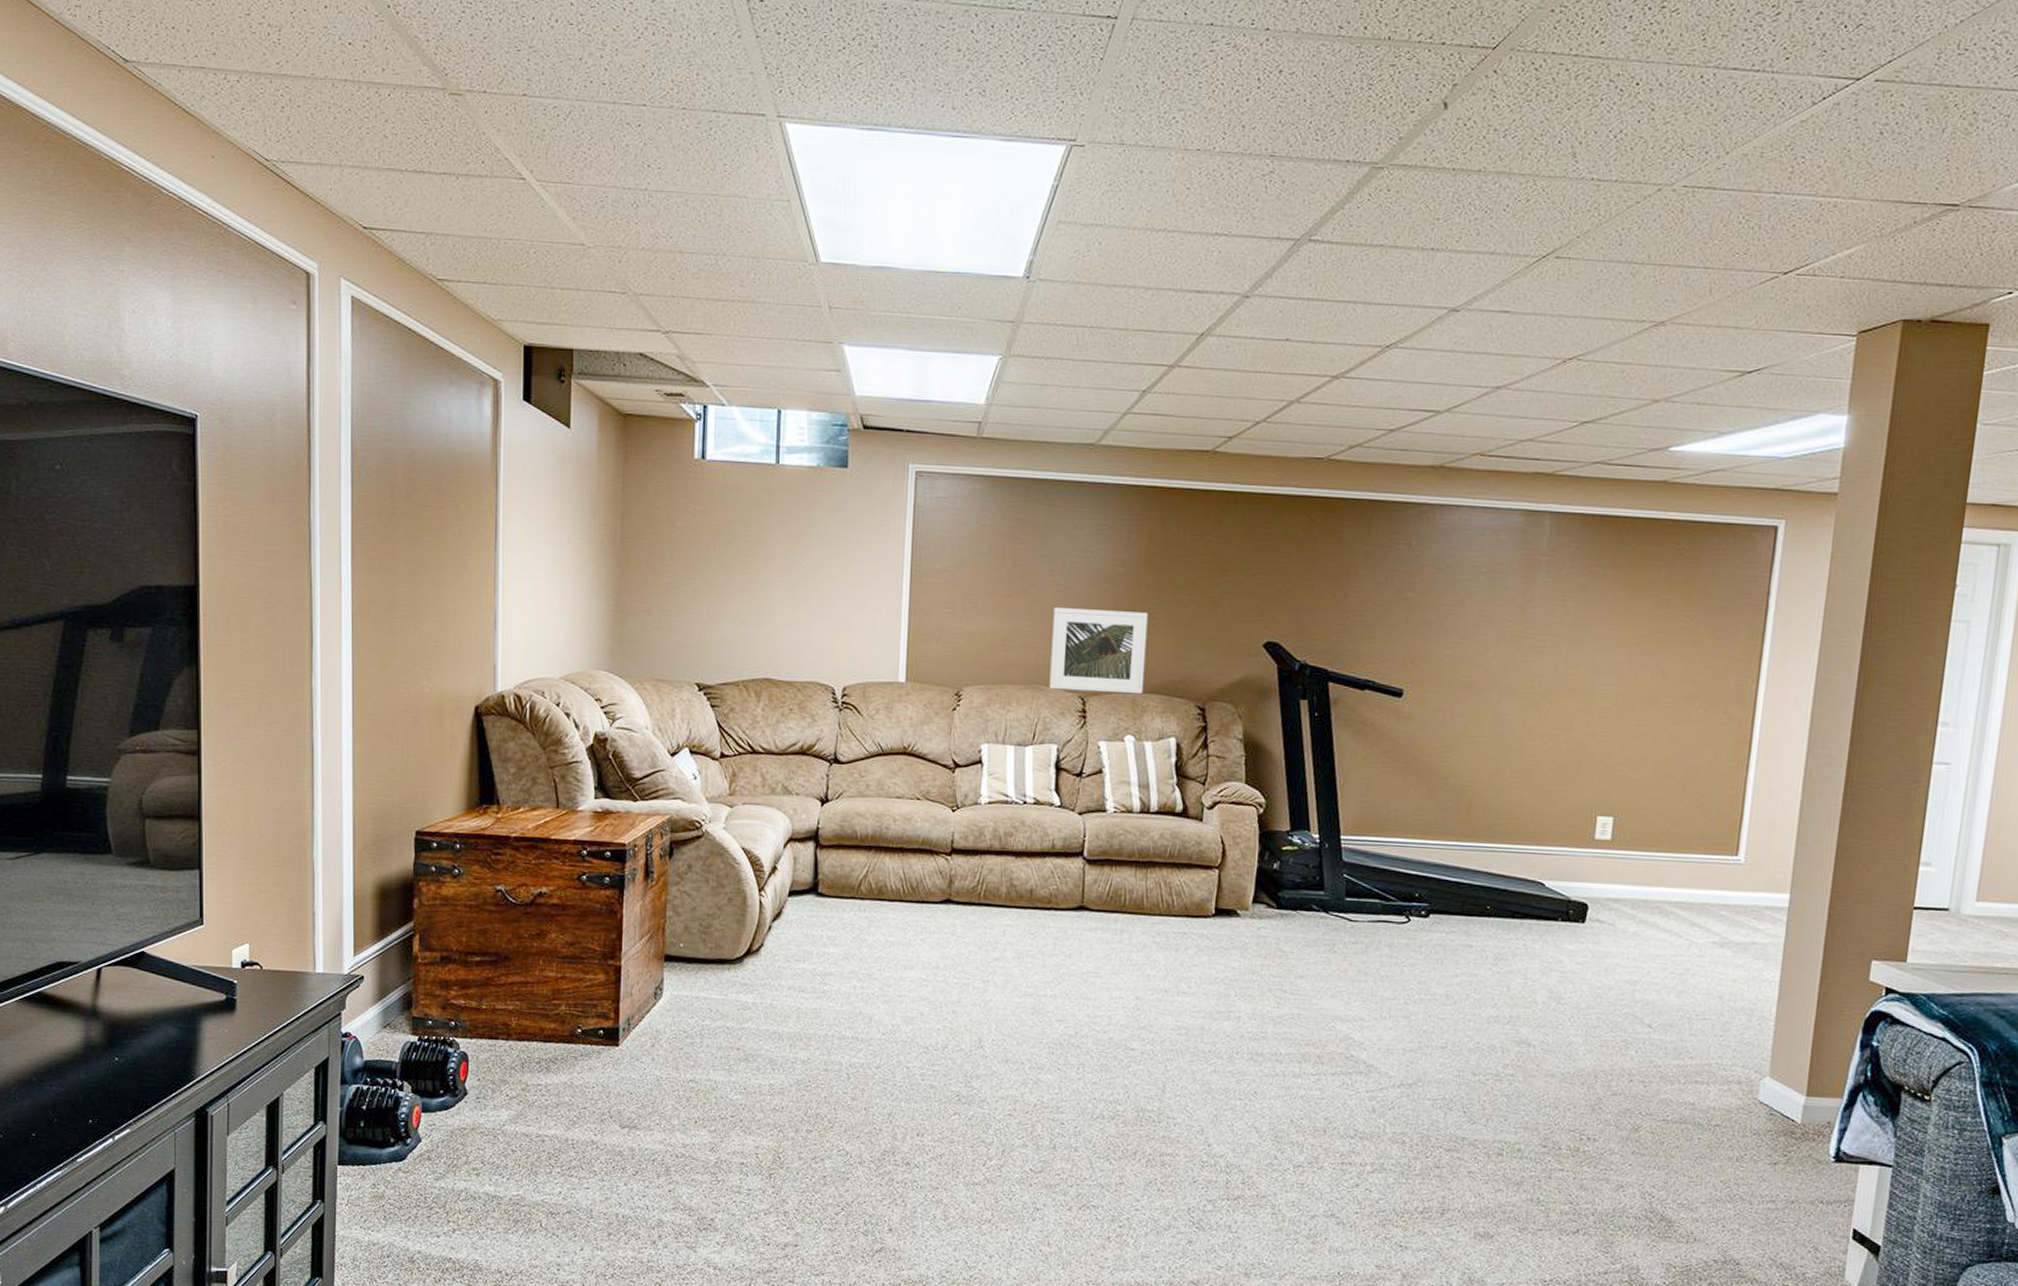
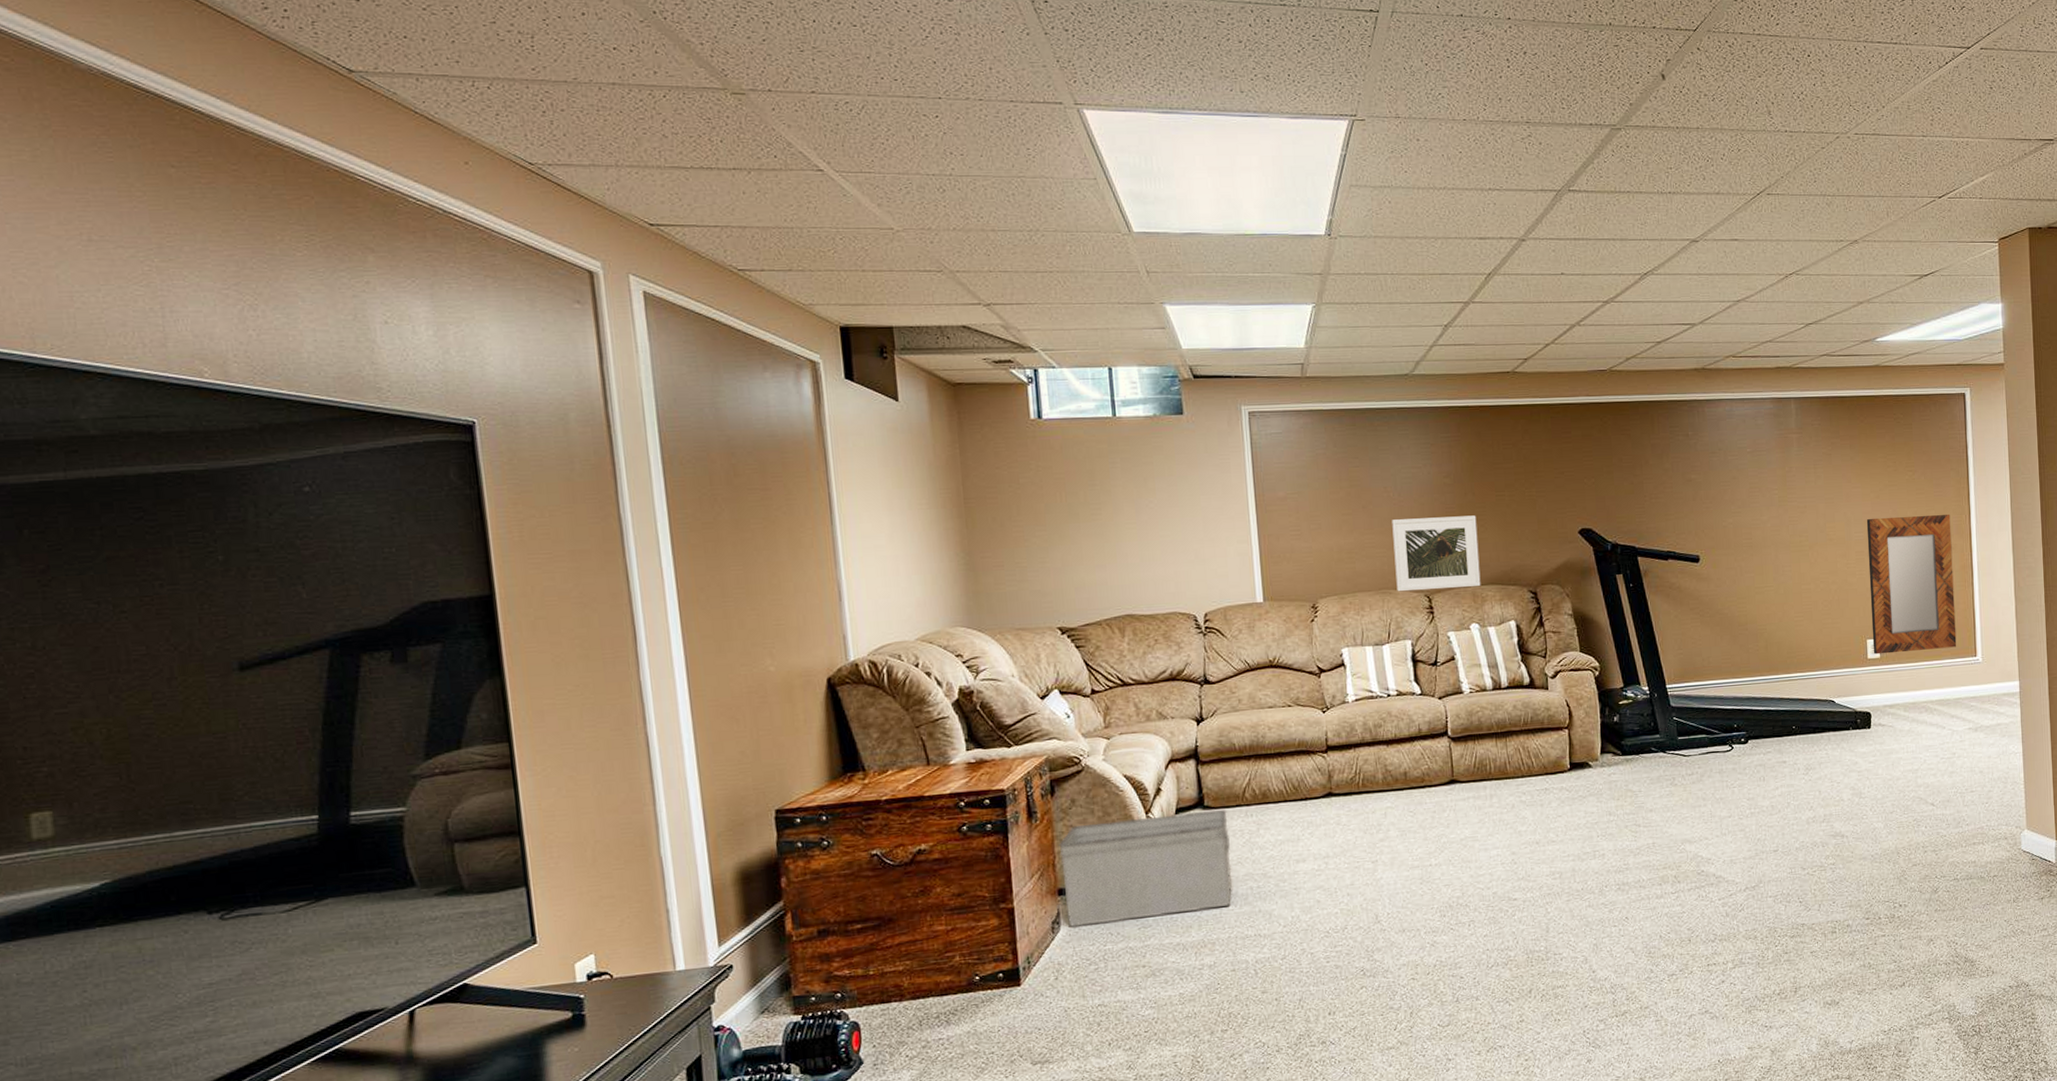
storage bin: none [670,893,840,1002] -> present [1058,809,1232,928]
home mirror: none [1603,669,1732,841] -> present [1866,515,1957,655]

